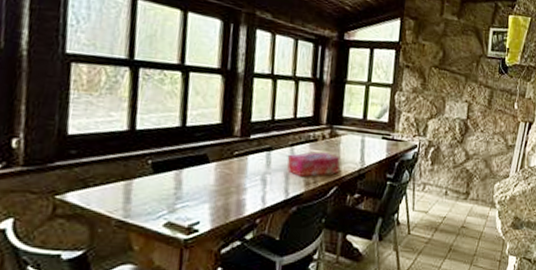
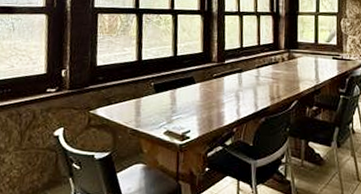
tissue box: present [286,152,341,178] -> none [254,72,298,94]

